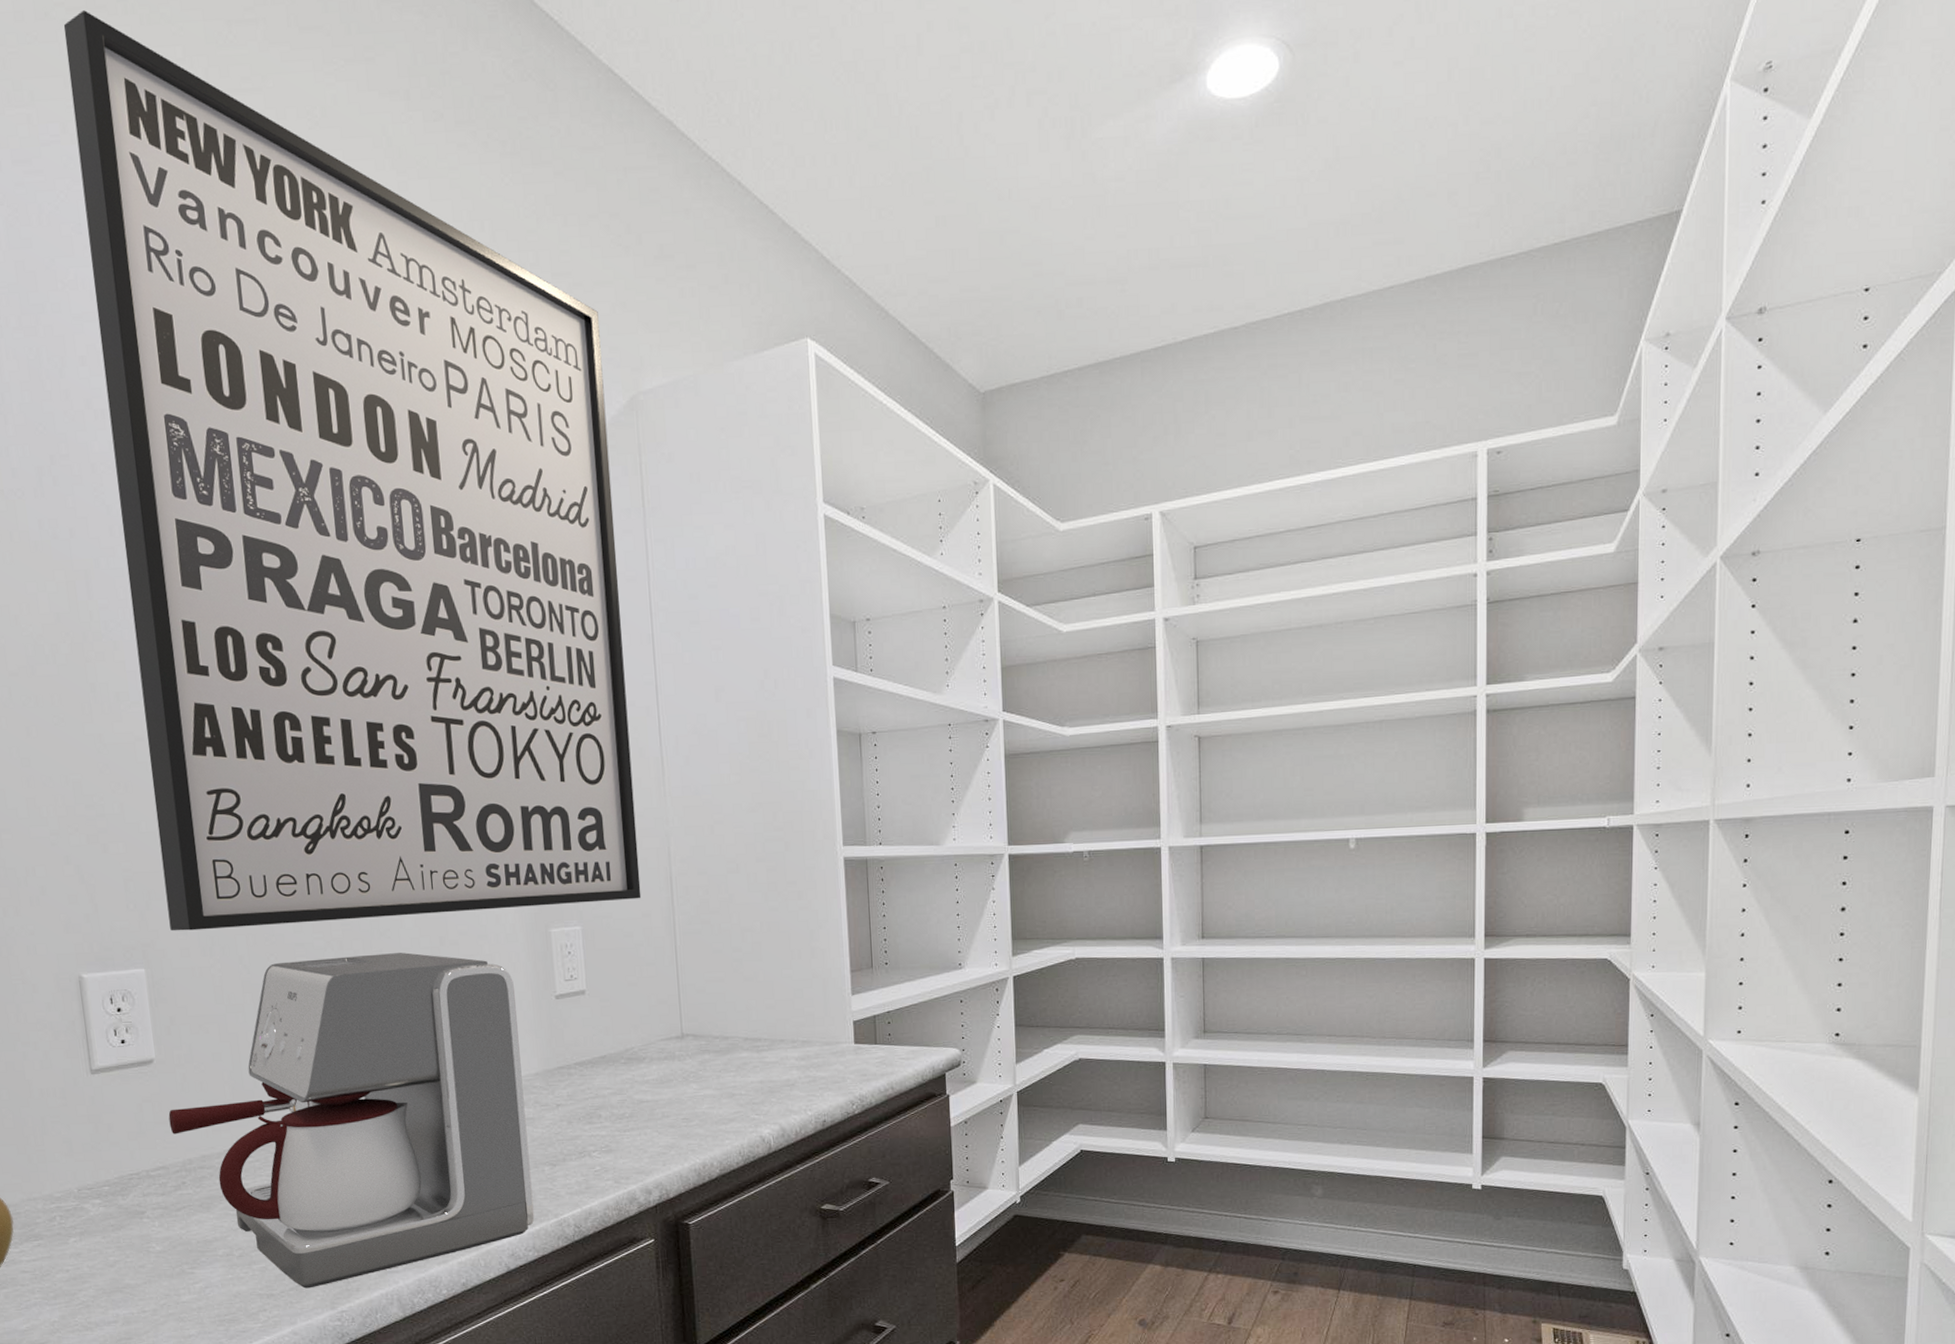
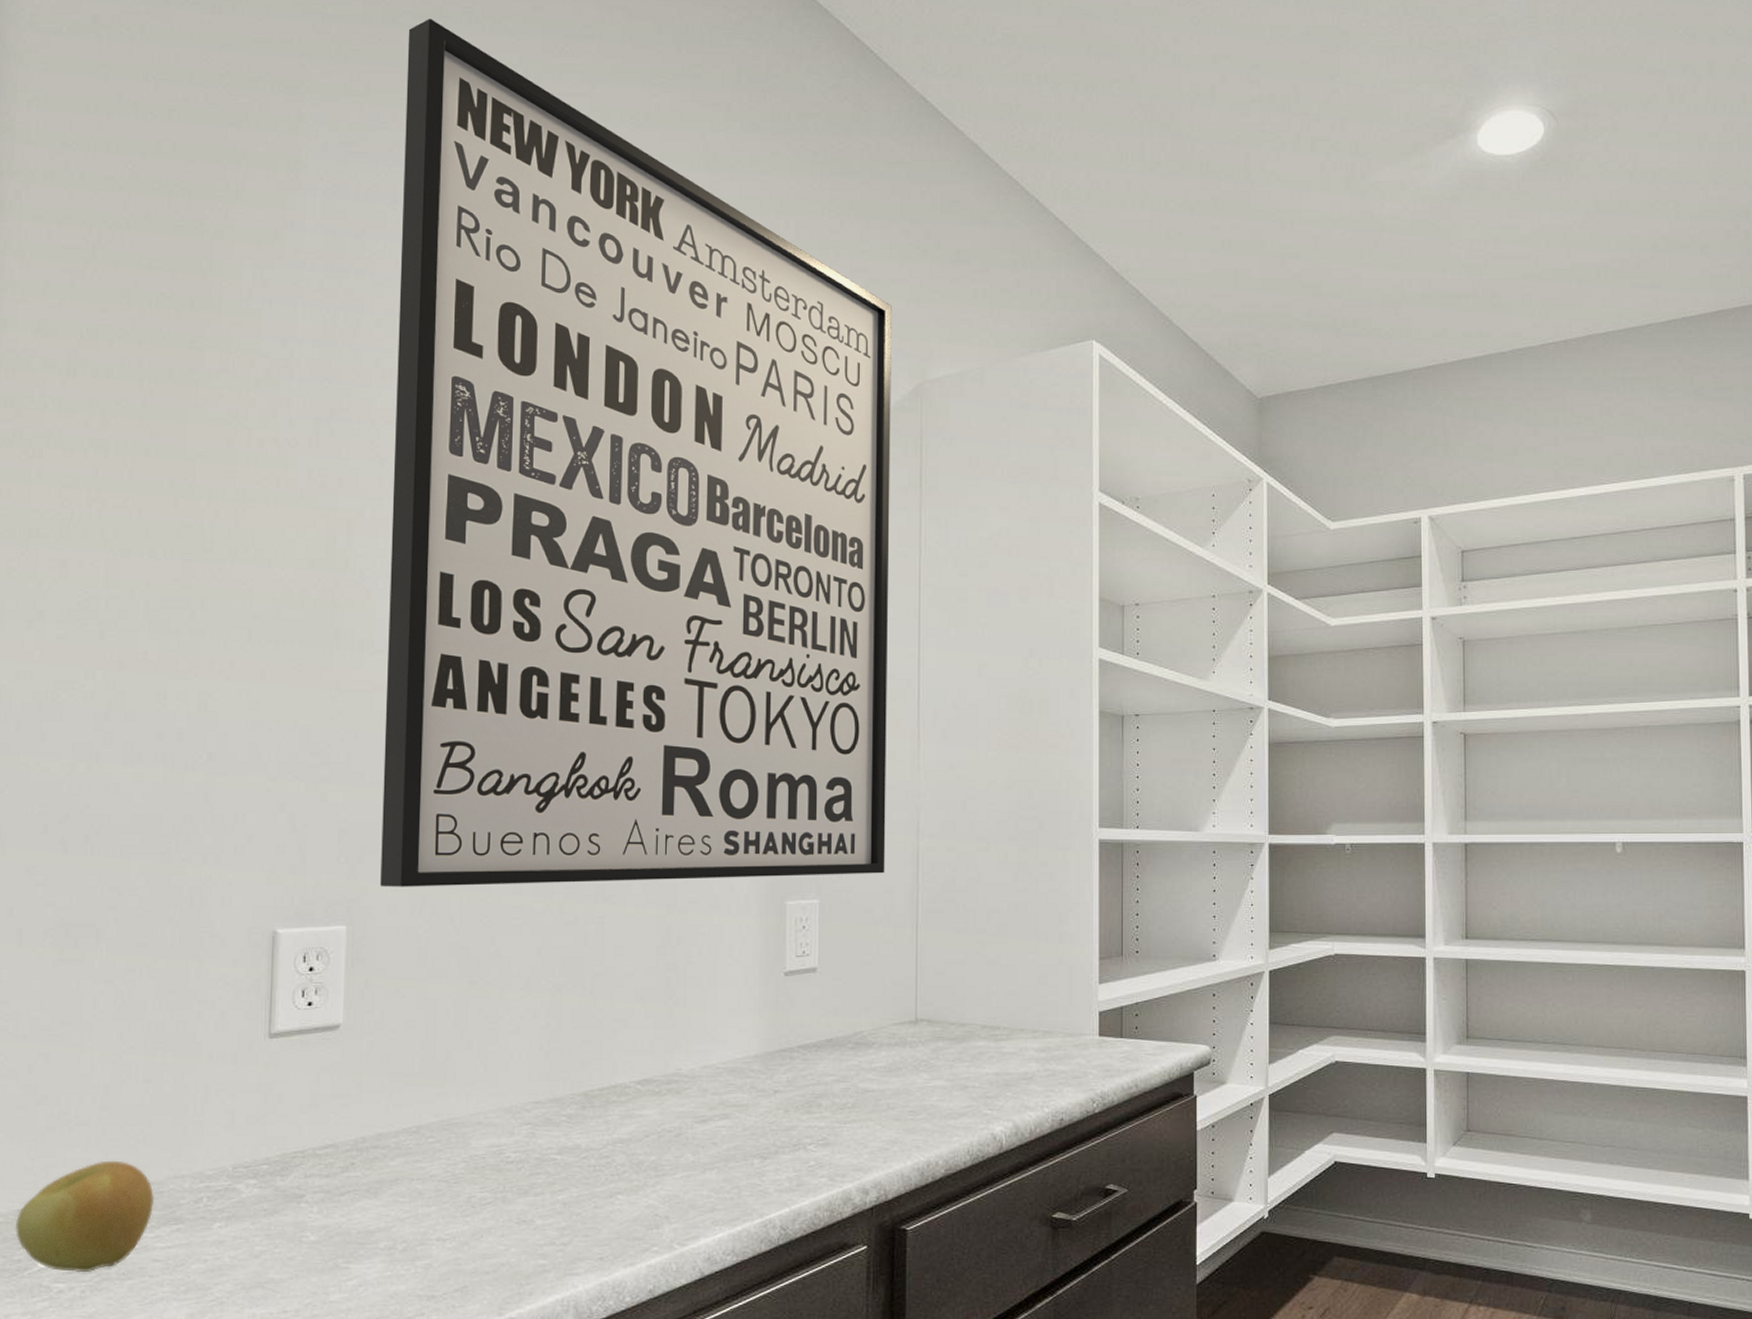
coffee maker: present [168,952,535,1289] -> none [347,920,742,1290]

